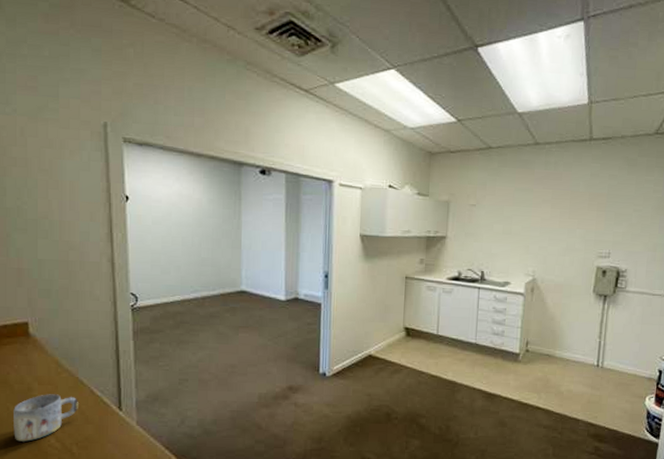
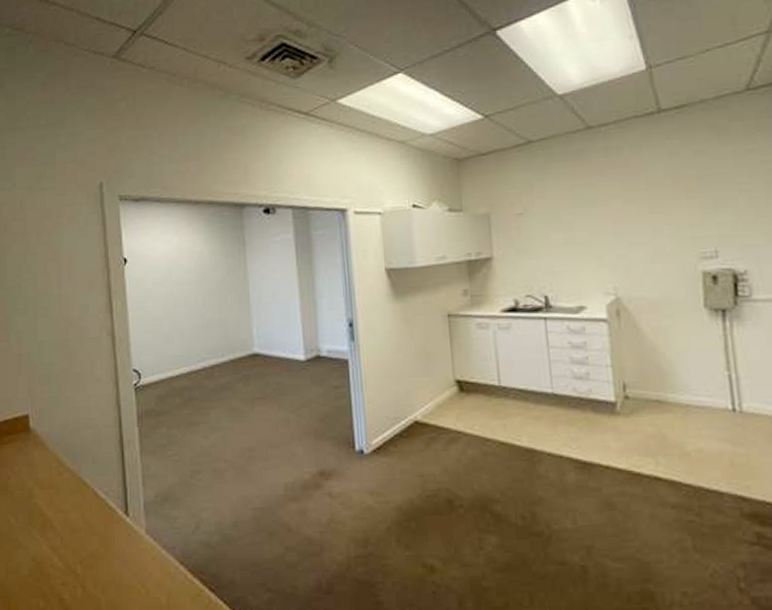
mug: present [13,394,78,442] -> none [14,500,82,562]

